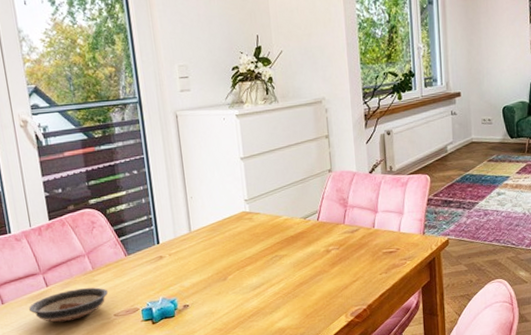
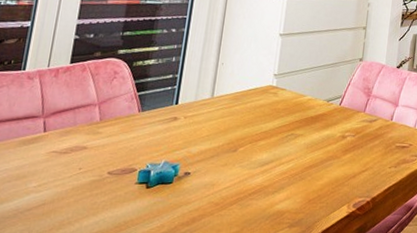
saucer: present [28,287,109,323] -> none [15,139,110,173]

